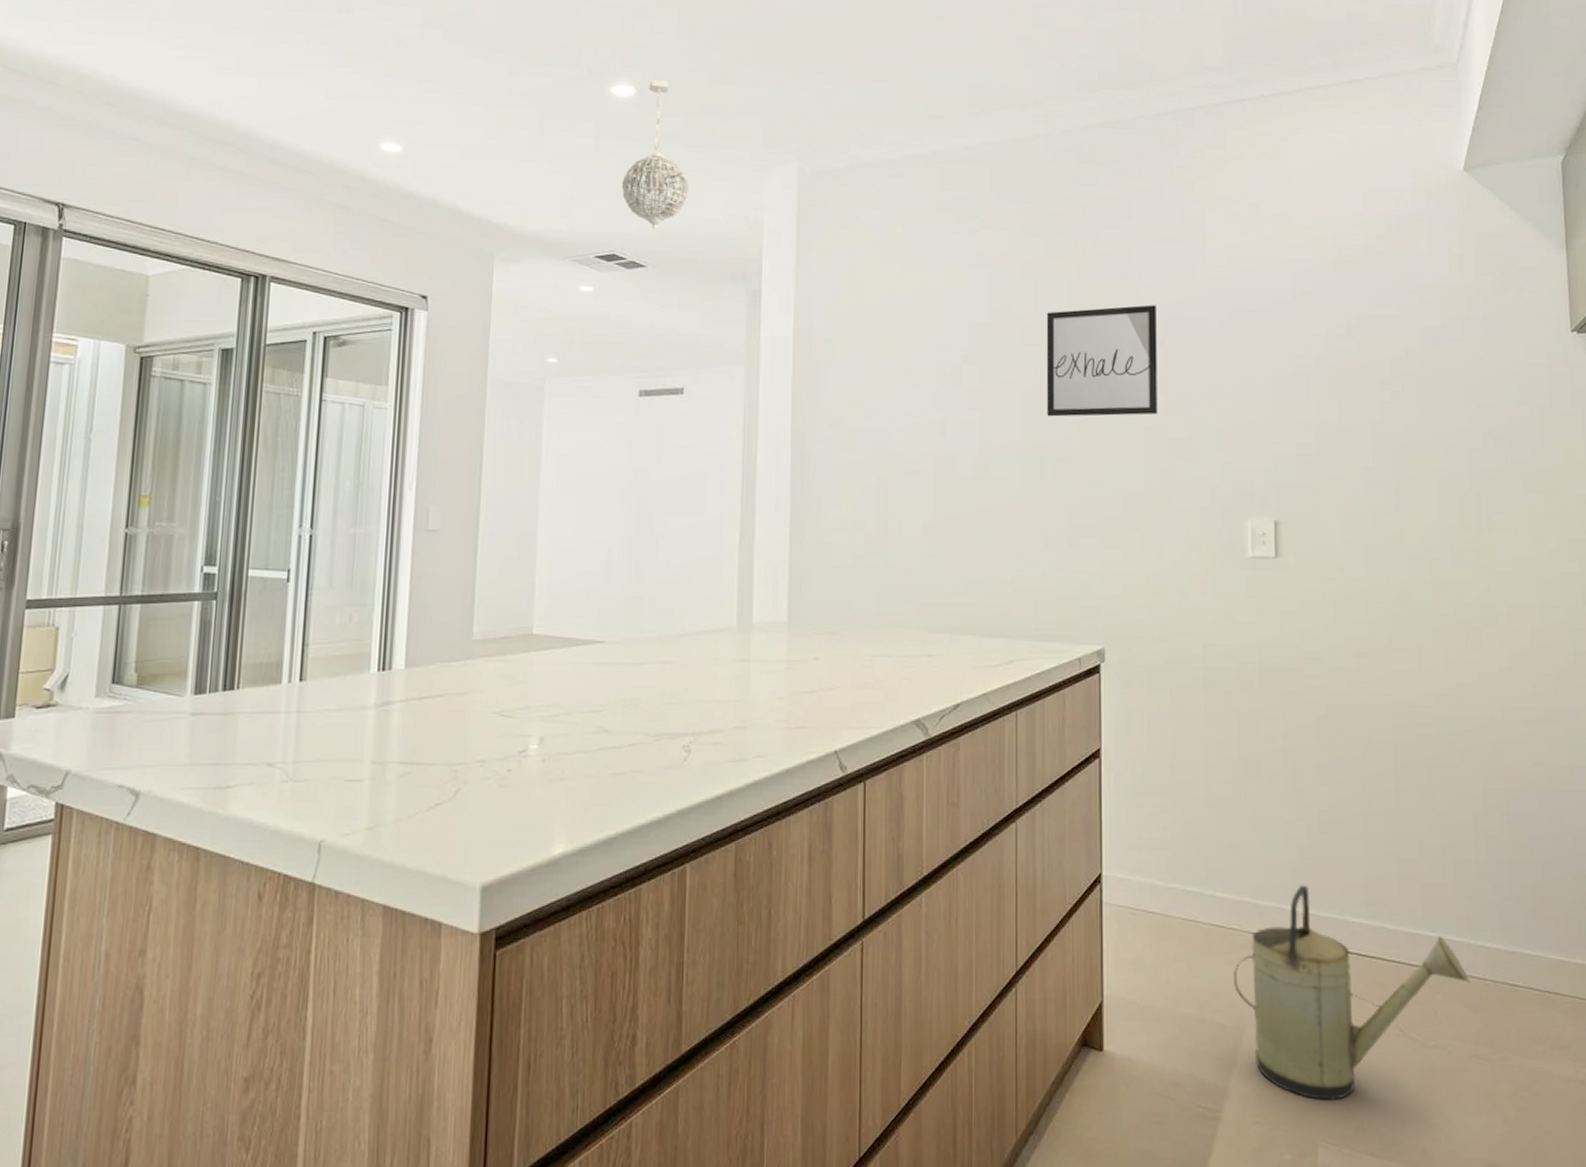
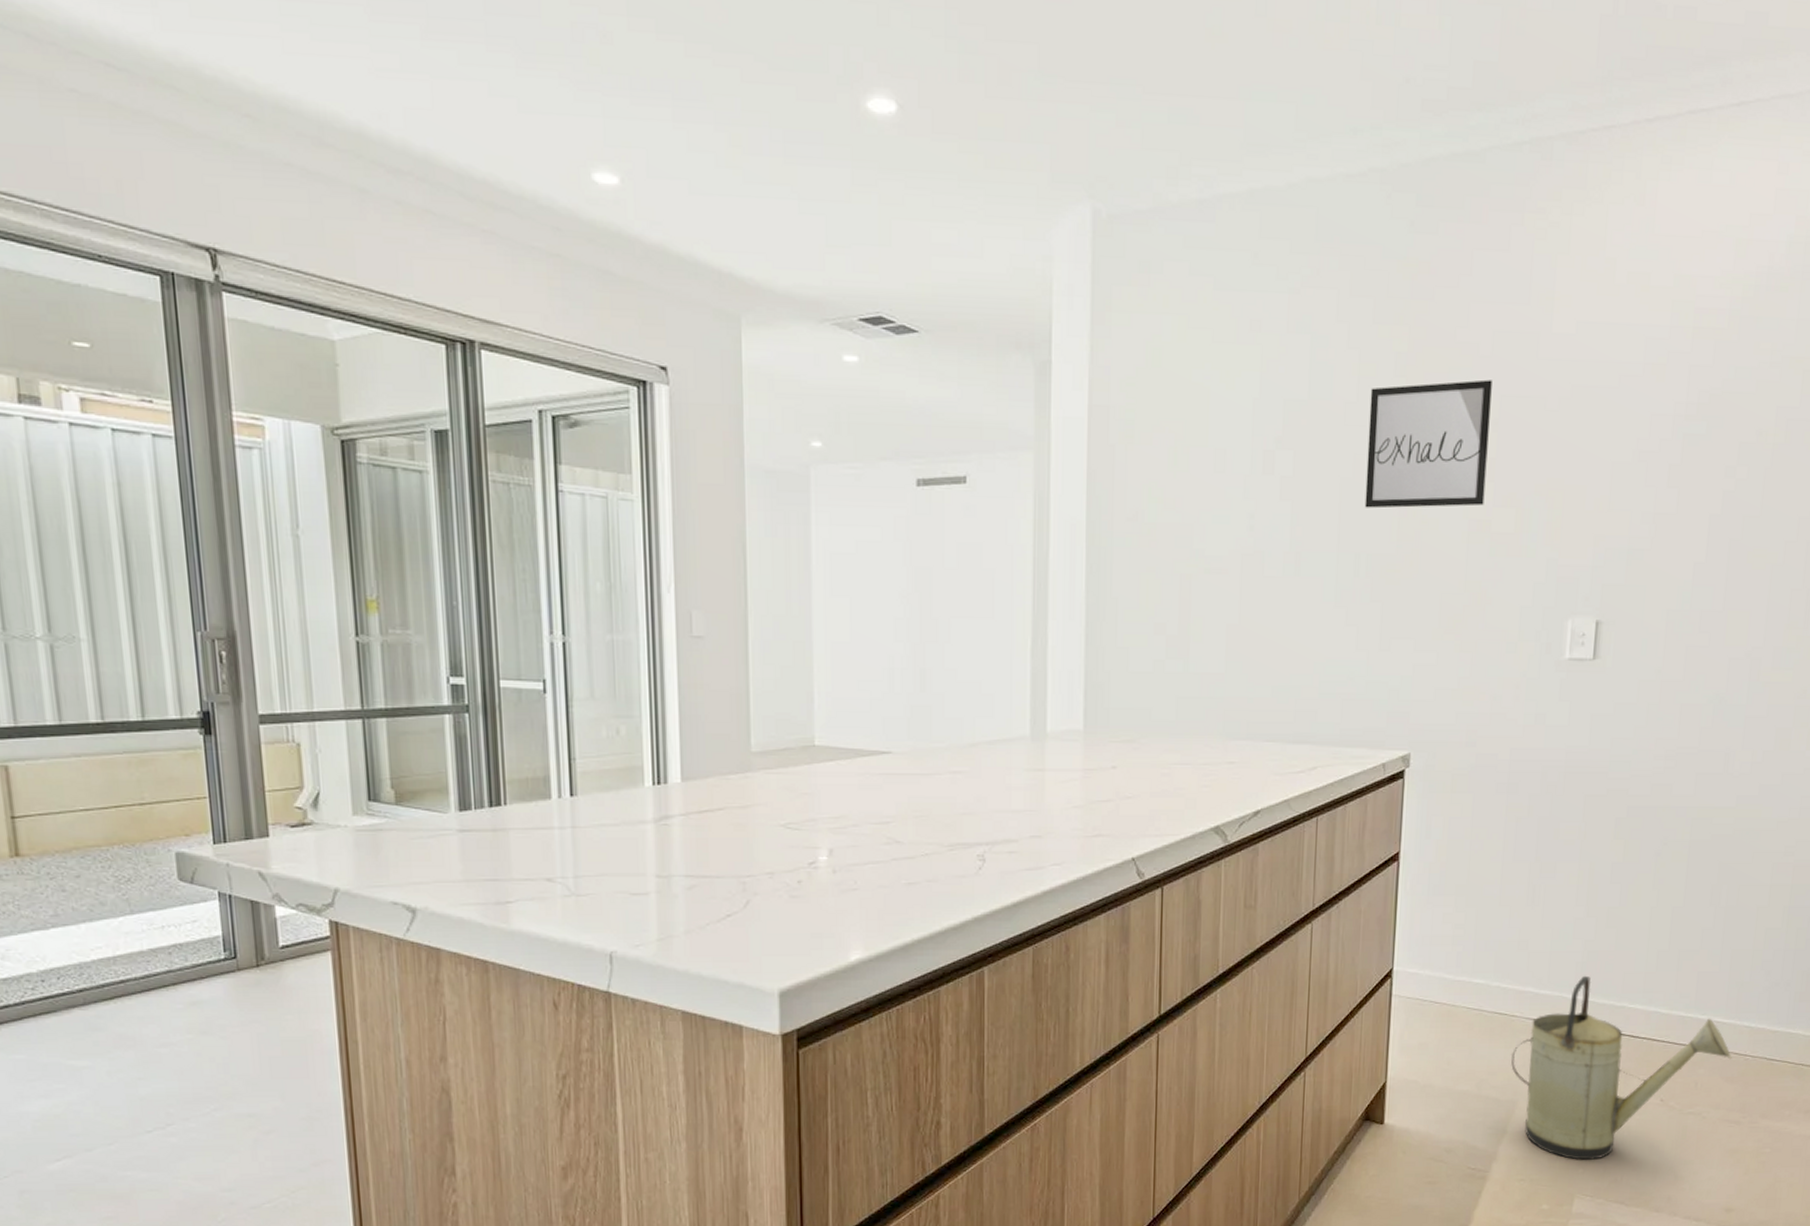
pendant light: present [621,79,690,230] -> none [885,90,966,287]

